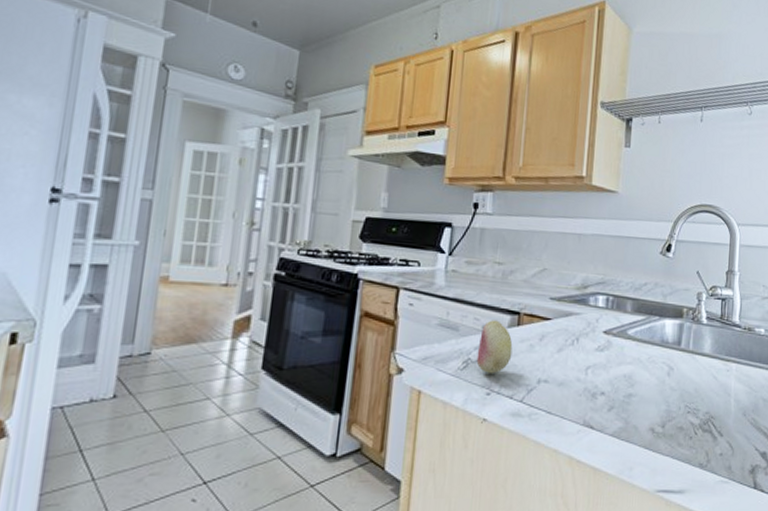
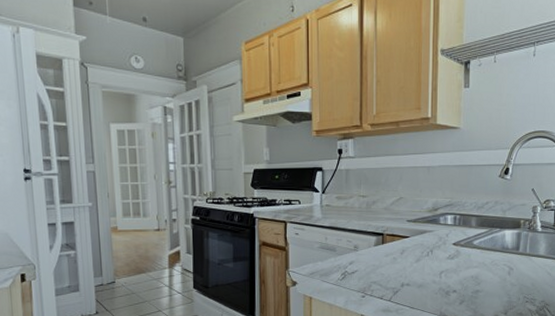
fruit: present [476,320,513,374] -> none [352,241,380,282]

